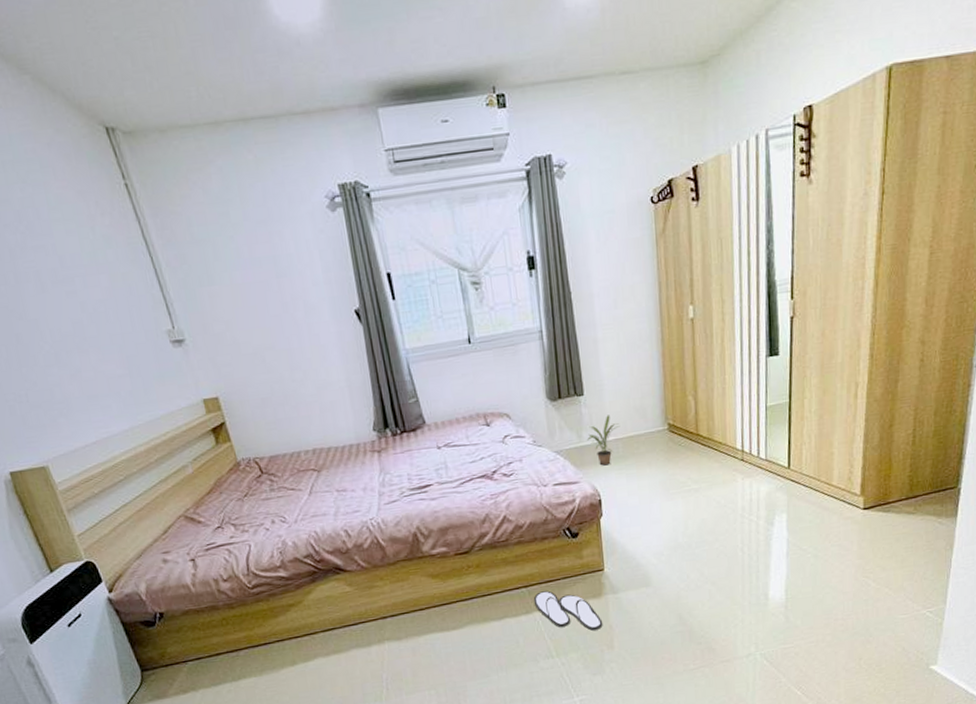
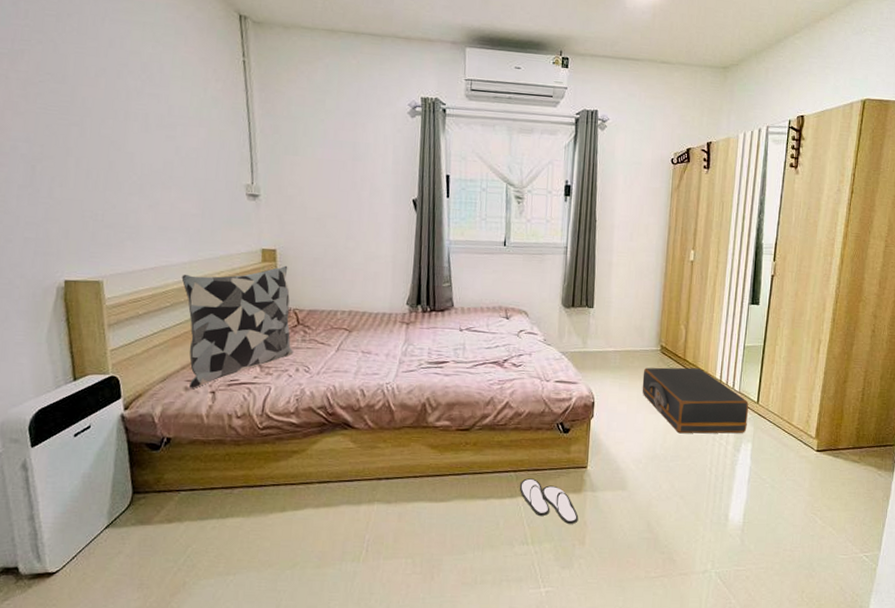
pillow: none [127,412,264,560] -> present [181,265,293,388]
potted plant: present [586,415,620,466] -> none [589,328,620,372]
suitcase: none [651,441,779,517] -> present [642,367,749,434]

